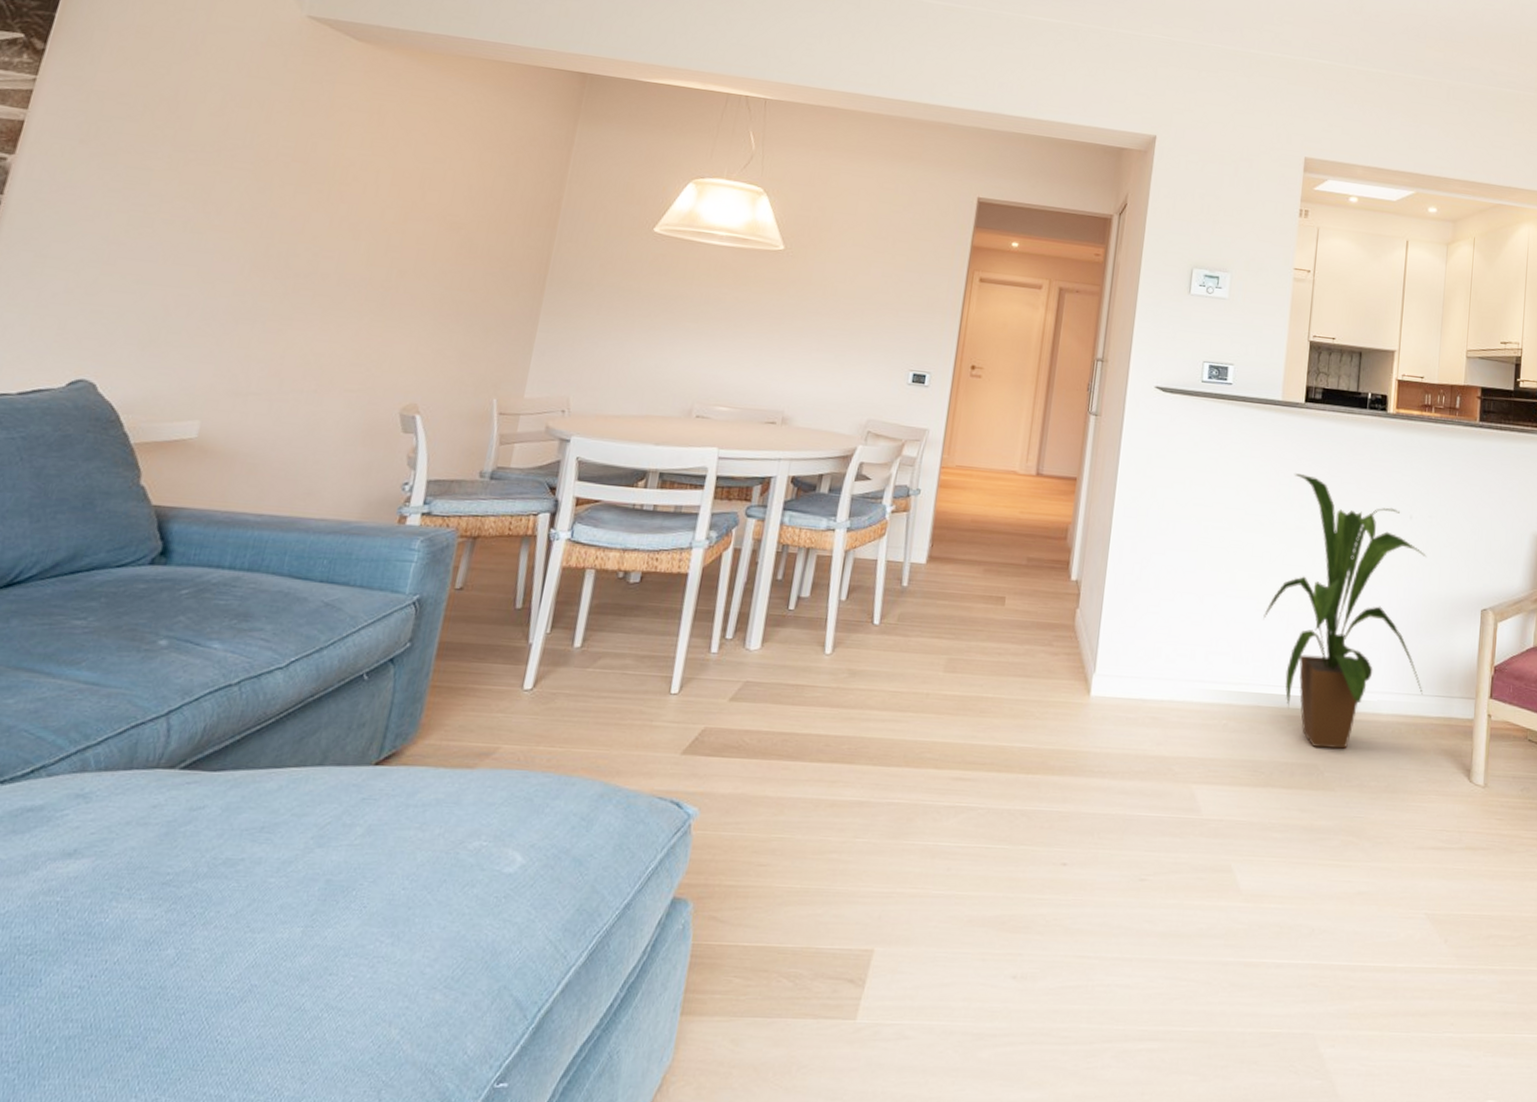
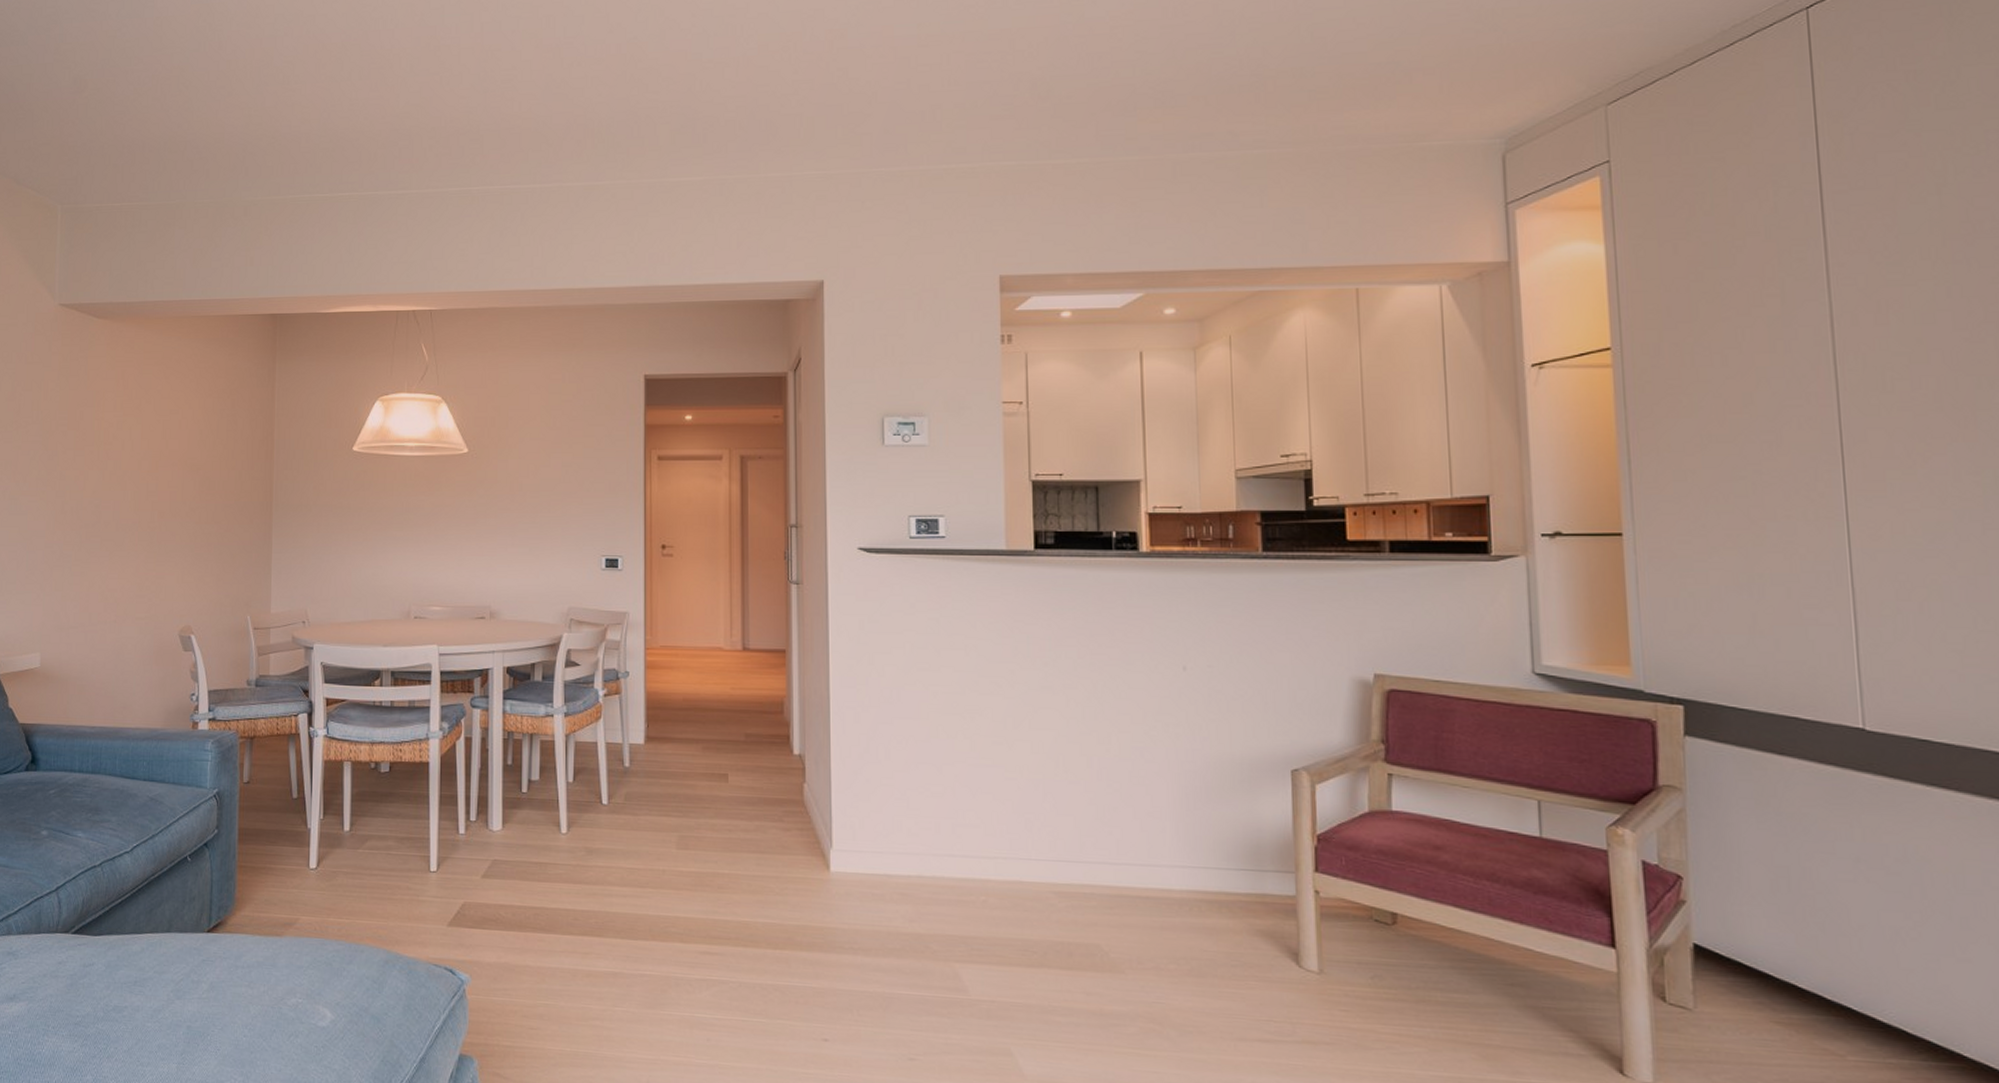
house plant: present [1263,473,1426,750] -> none [1014,629,1224,929]

